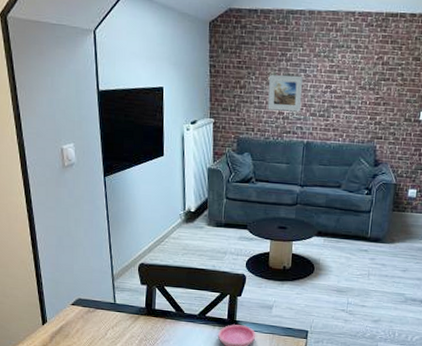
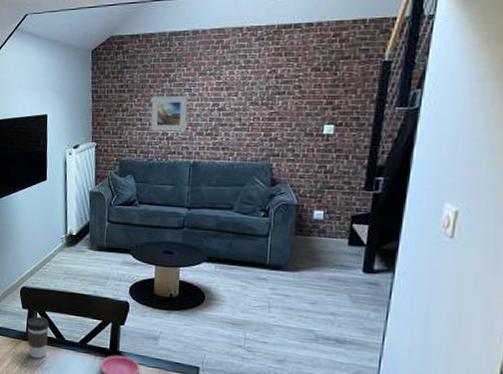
coffee cup: none [145,291,169,332] -> present [26,316,50,359]

